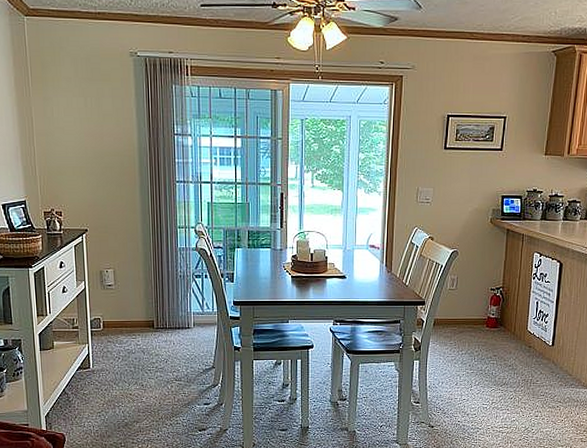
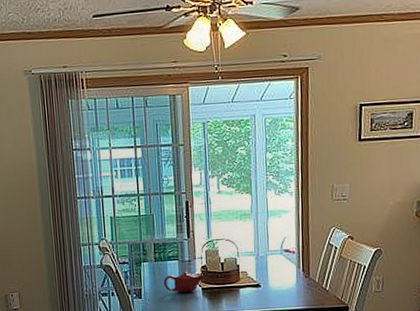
teapot: none [255,260,296,279] -> present [163,272,206,293]

